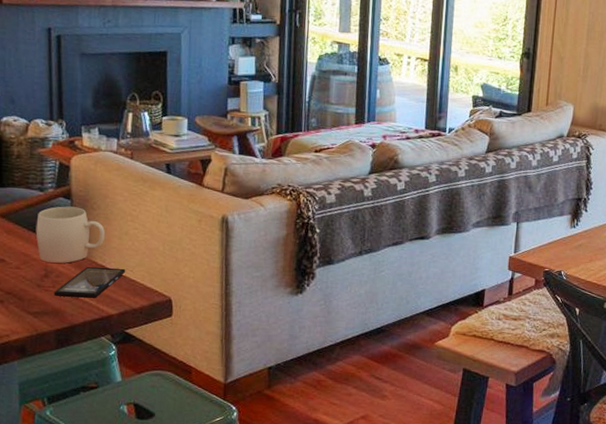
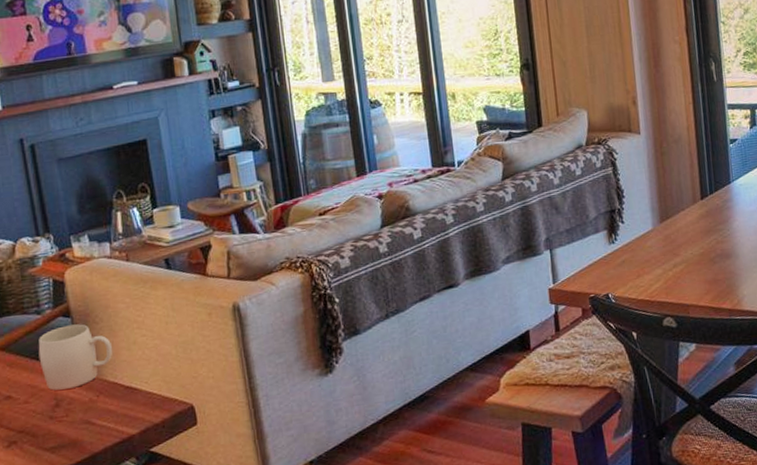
smartphone: present [53,266,126,298] -> none [68,381,141,426]

